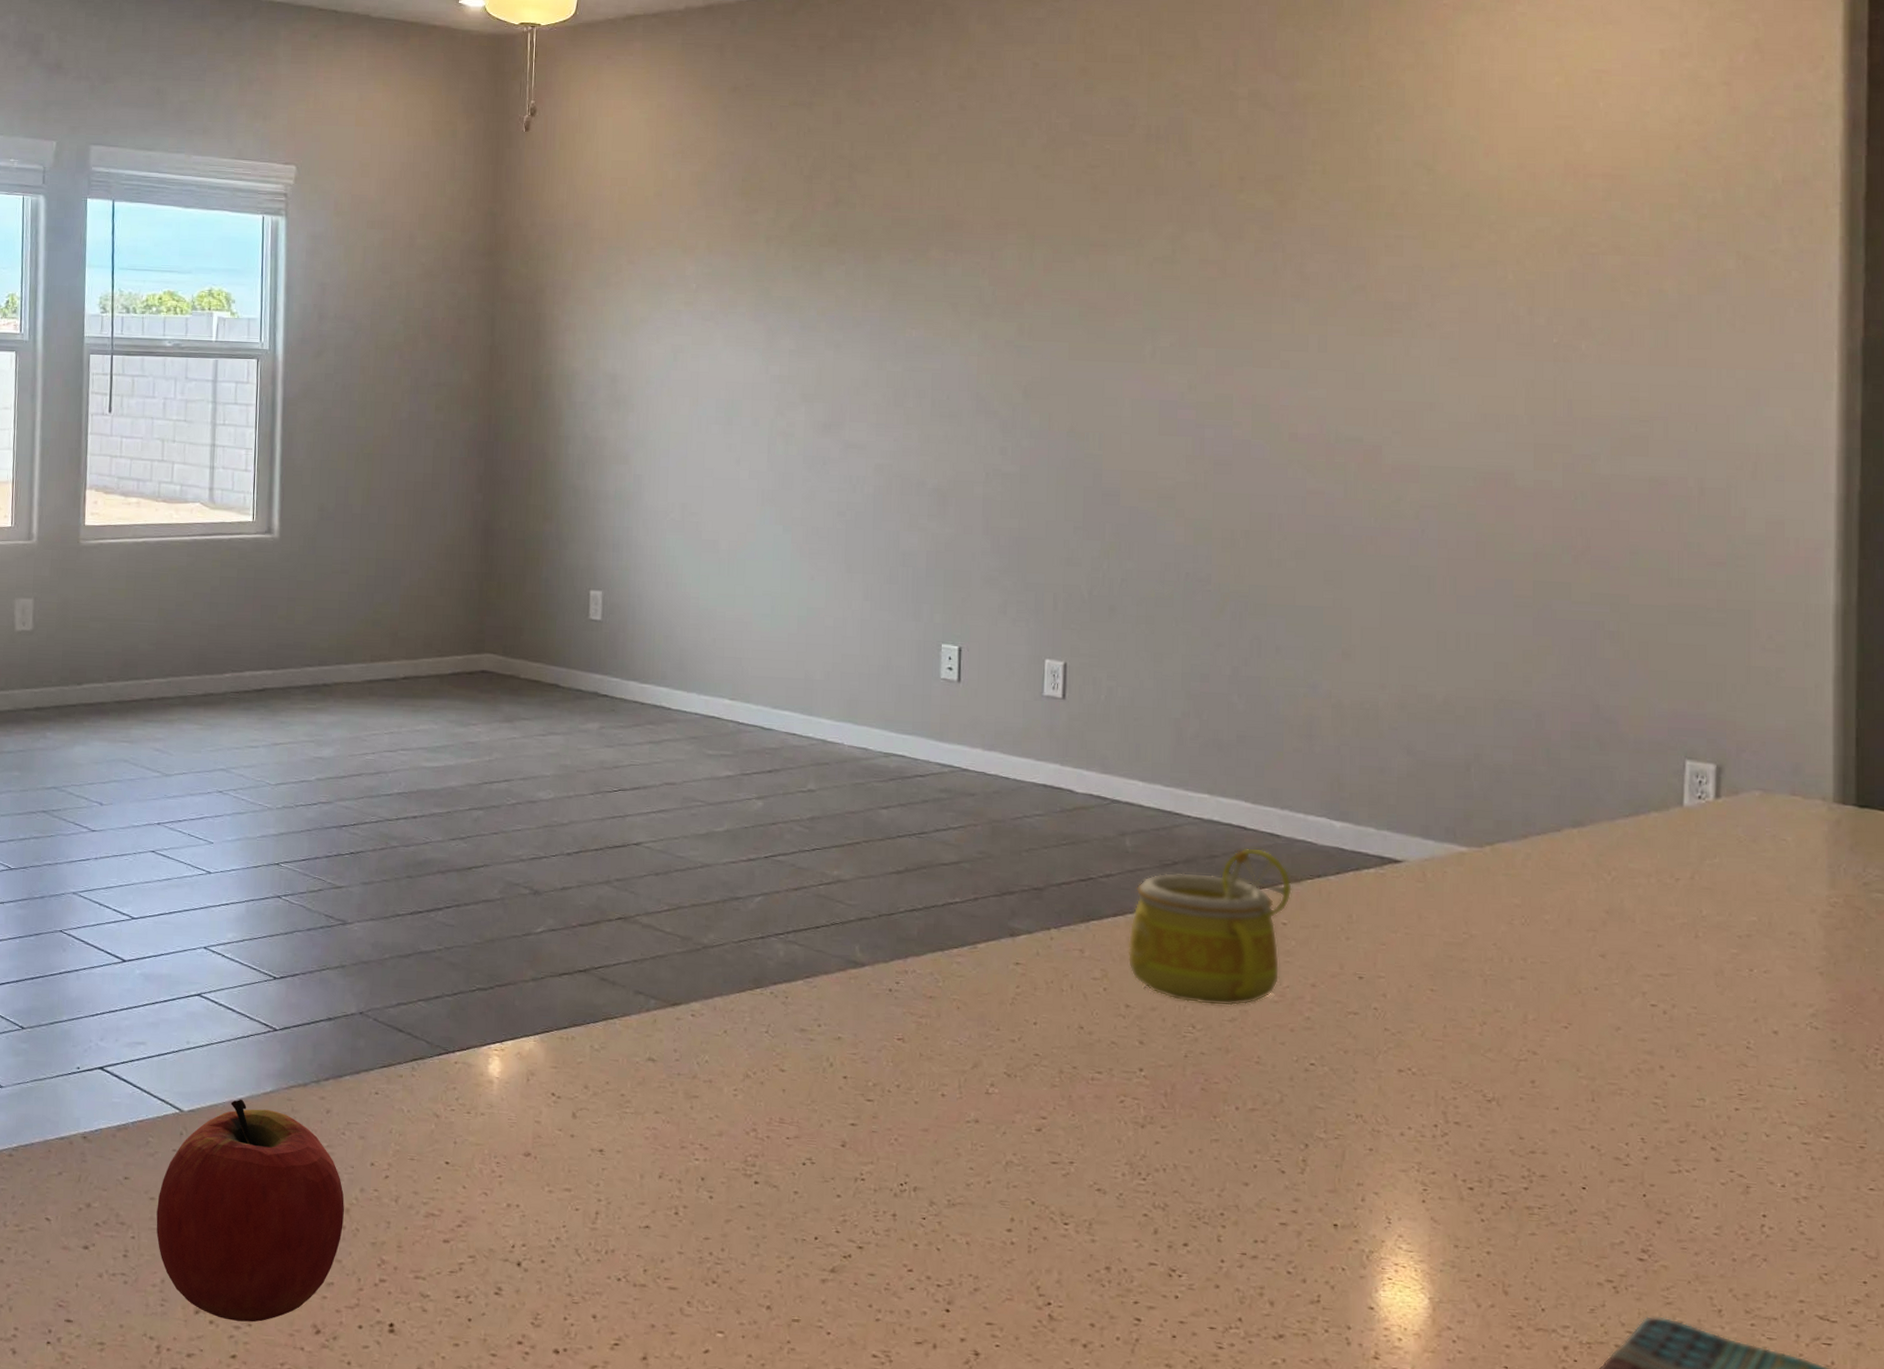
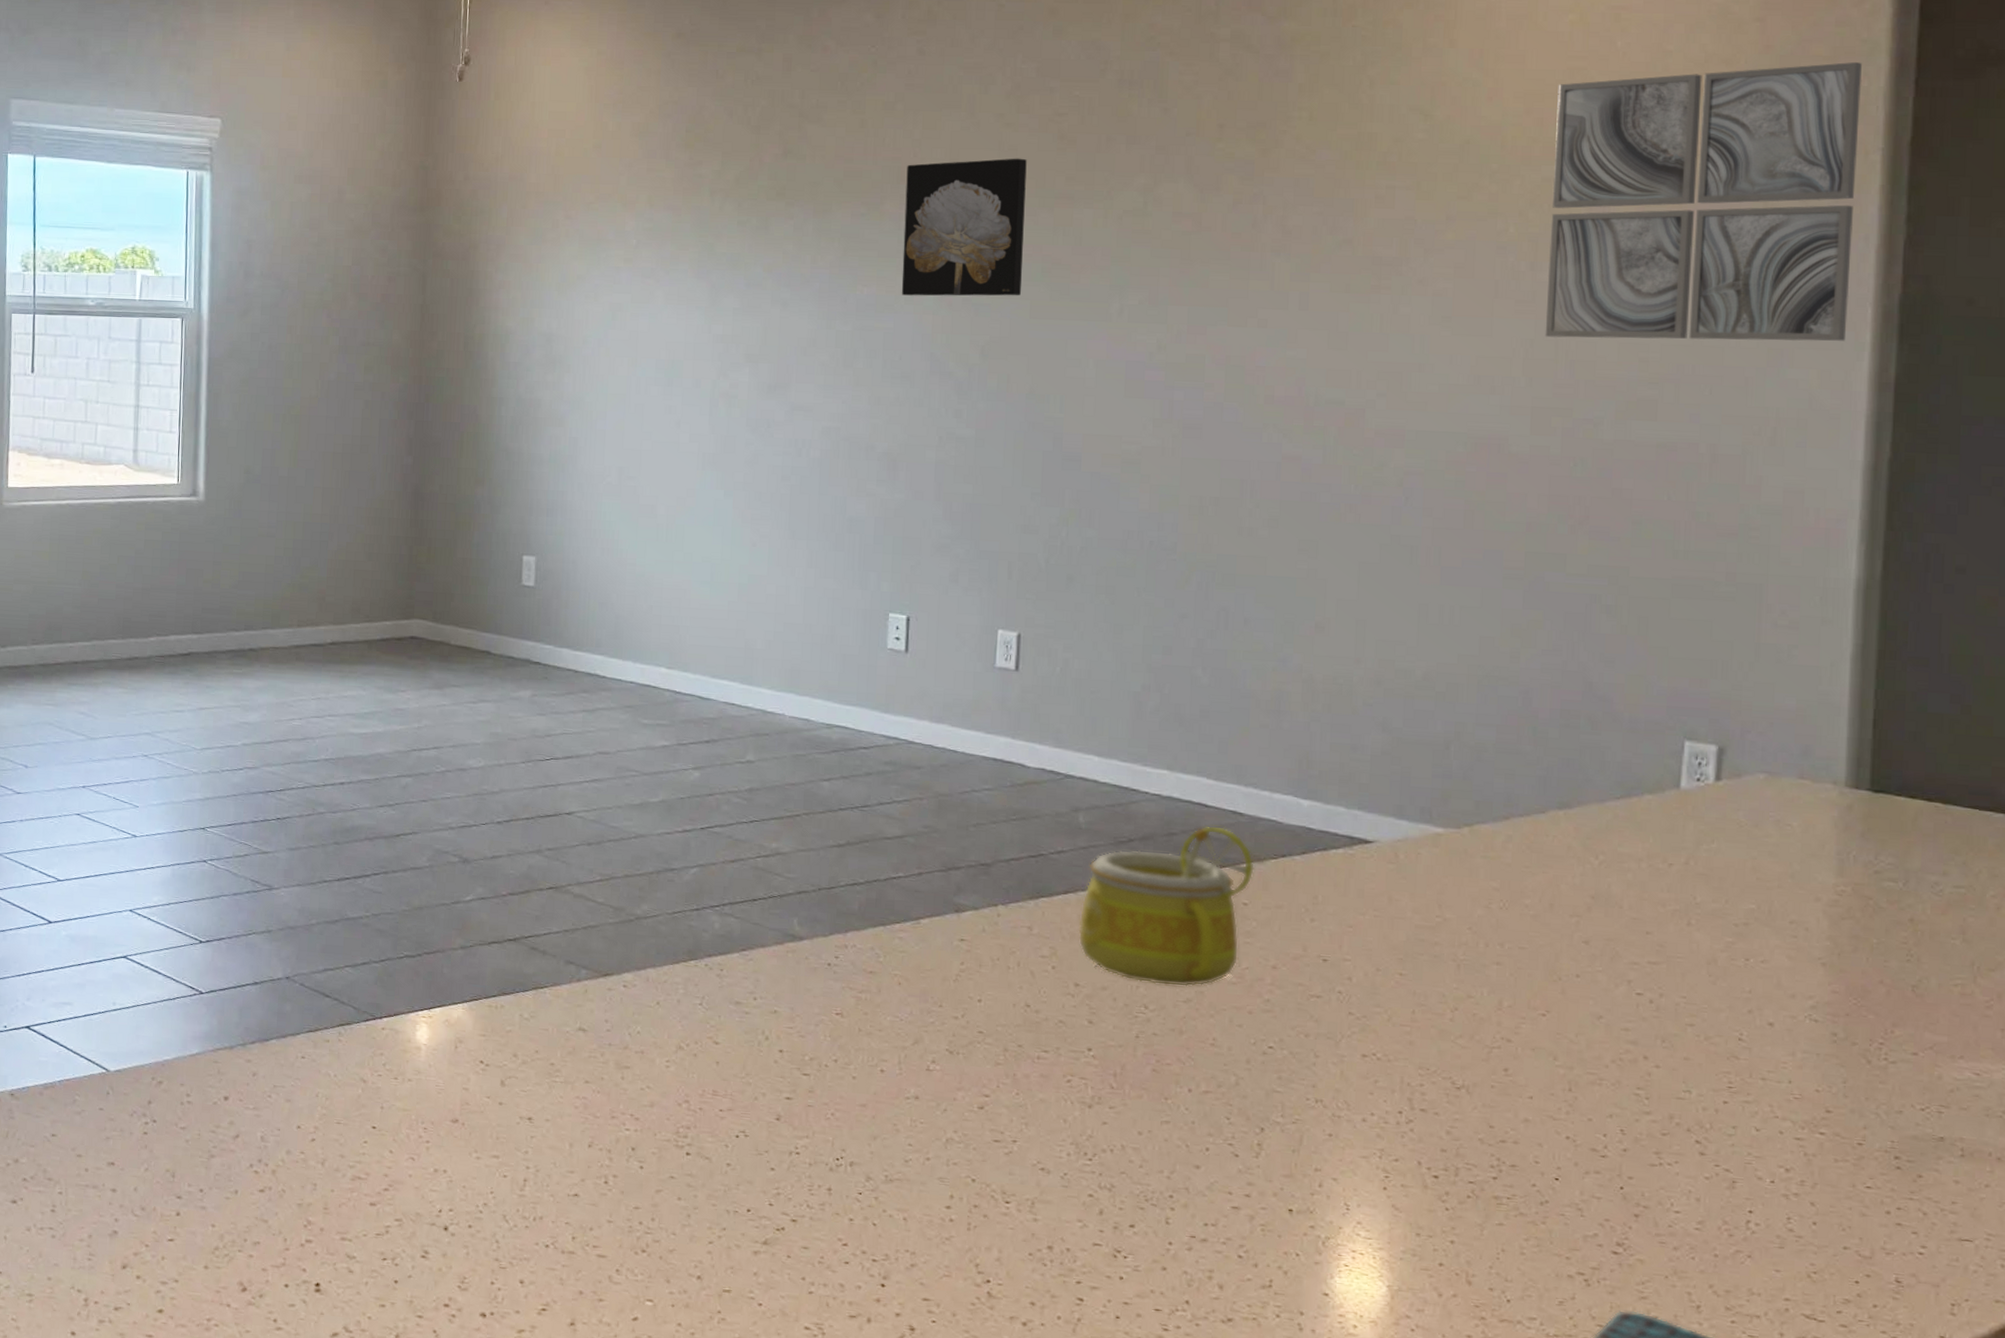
apple: present [156,1099,344,1322] -> none [83,1060,271,1279]
wall art: none [947,207,1063,339] -> present [901,158,1027,296]
wall art: none [1544,123,1819,382] -> present [1545,62,1862,341]

